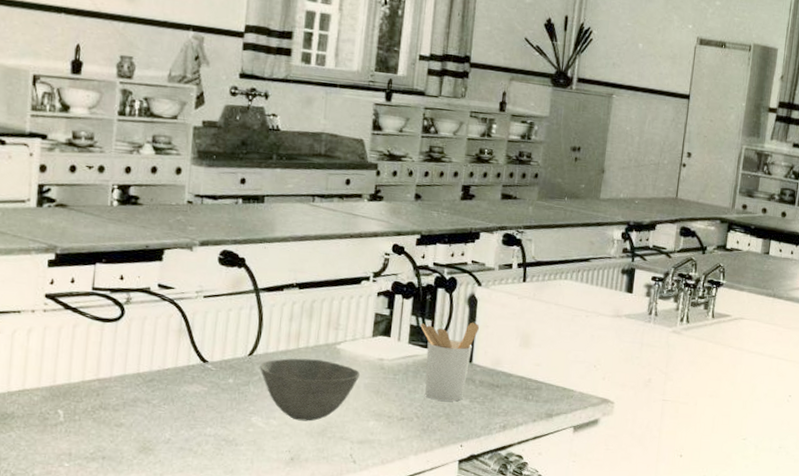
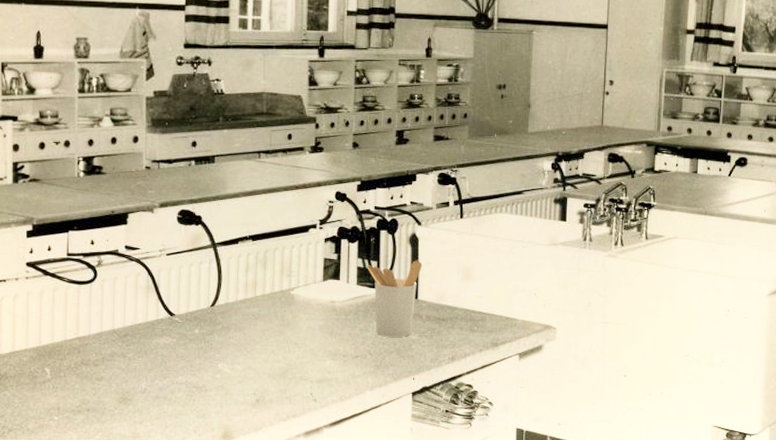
bowl: present [260,358,361,422] -> none [222,306,315,365]

